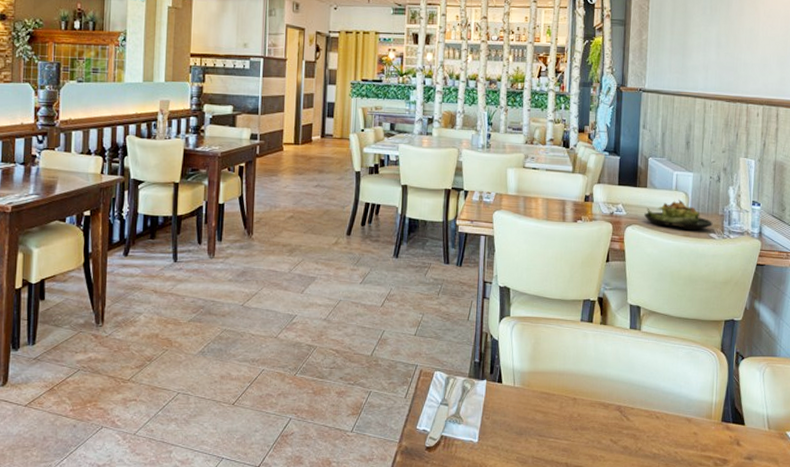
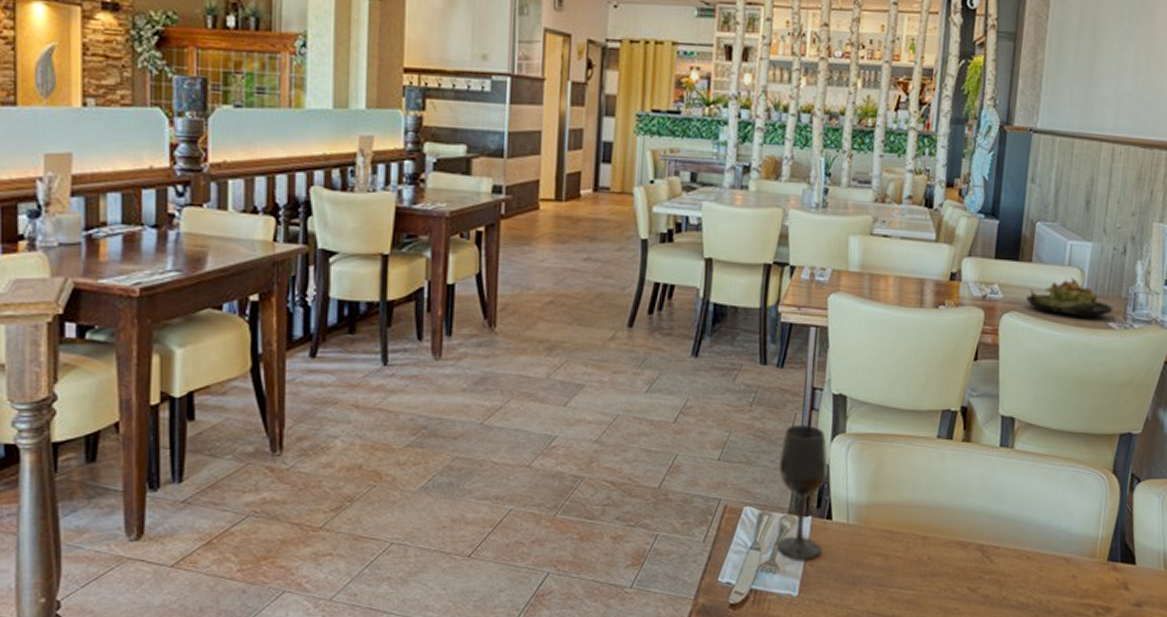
wine glass: none [460,310,498,414] -> present [777,425,829,560]

